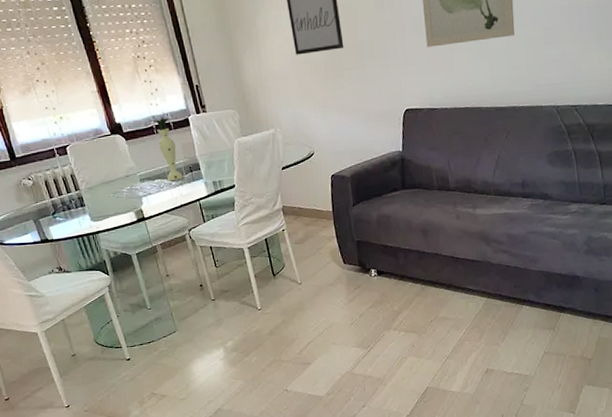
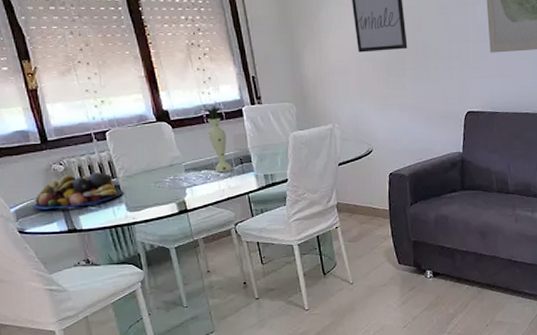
fruit bowl: none [9,185,86,223] -> present [33,172,123,210]

